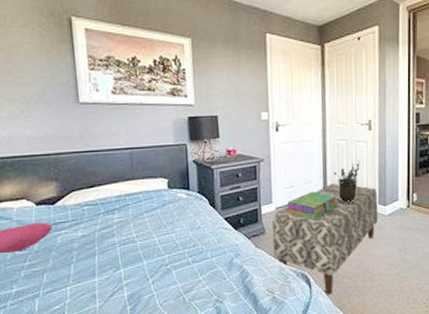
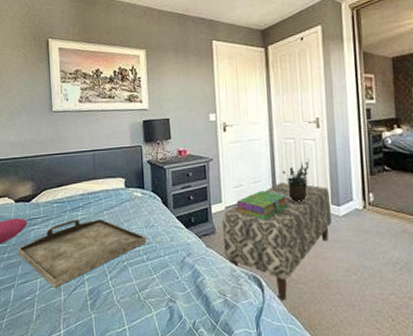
serving tray: none [42,221,192,295] -> present [18,218,147,288]

